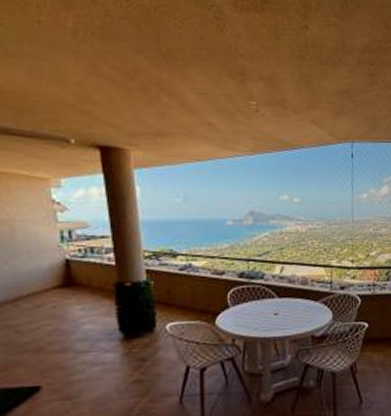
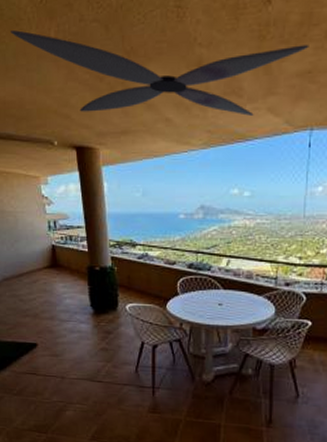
ceiling fan: none [12,14,345,126] -> present [11,30,309,116]

